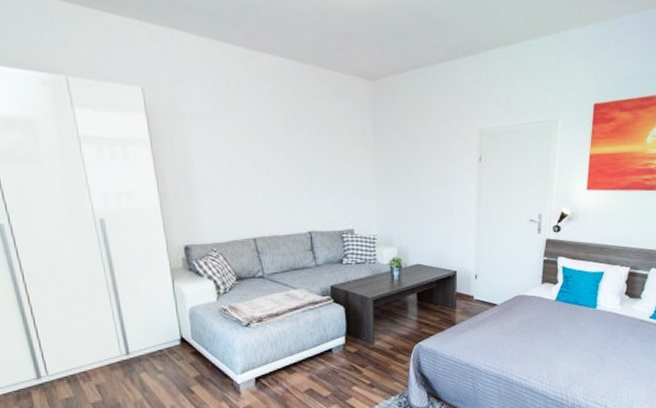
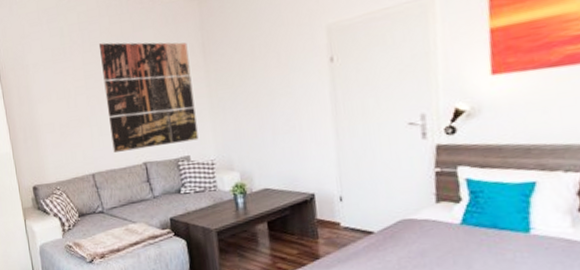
wall art: none [268,106,363,219] -> present [98,42,199,153]

